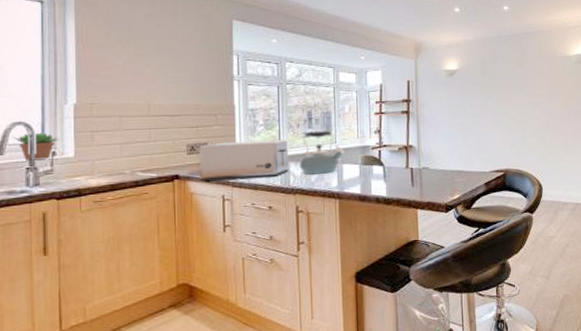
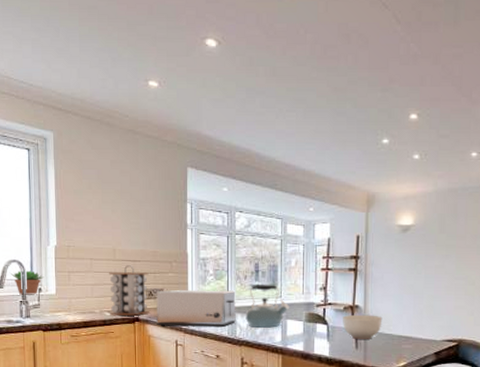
spice rack: none [142,120,191,176] -> present [109,265,149,317]
bowl: none [398,153,436,177] -> present [343,314,383,339]

